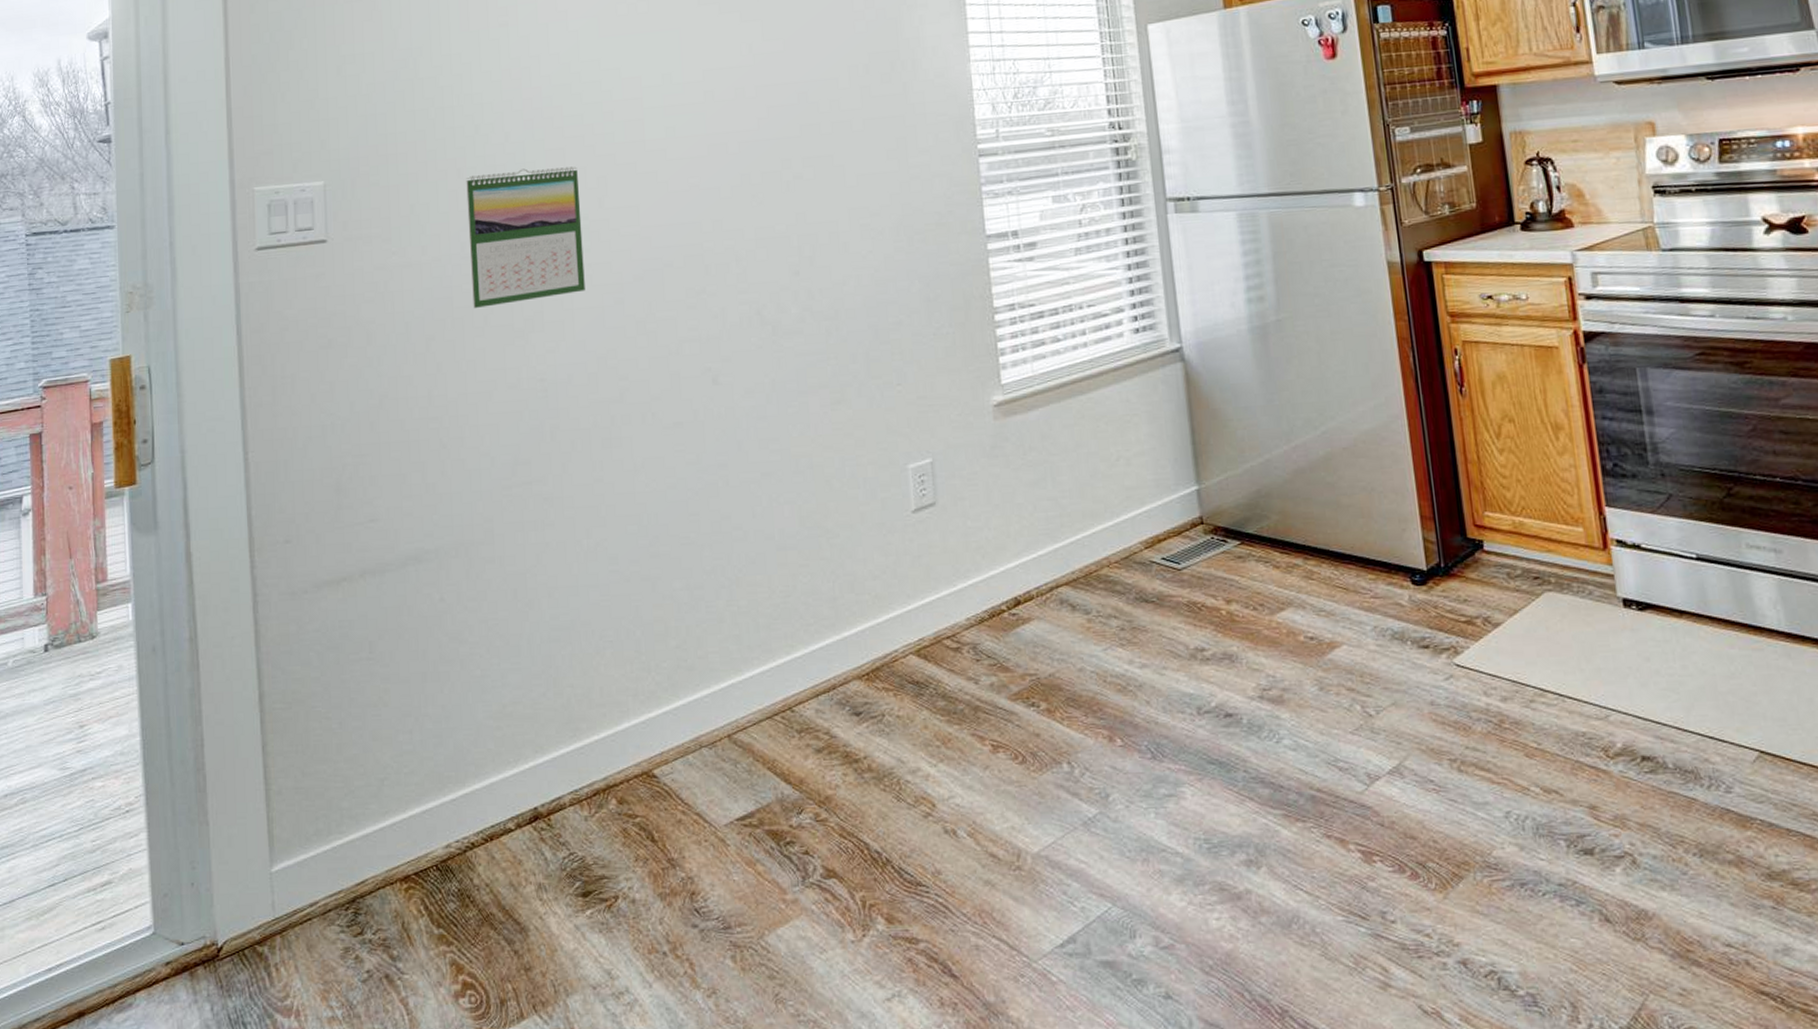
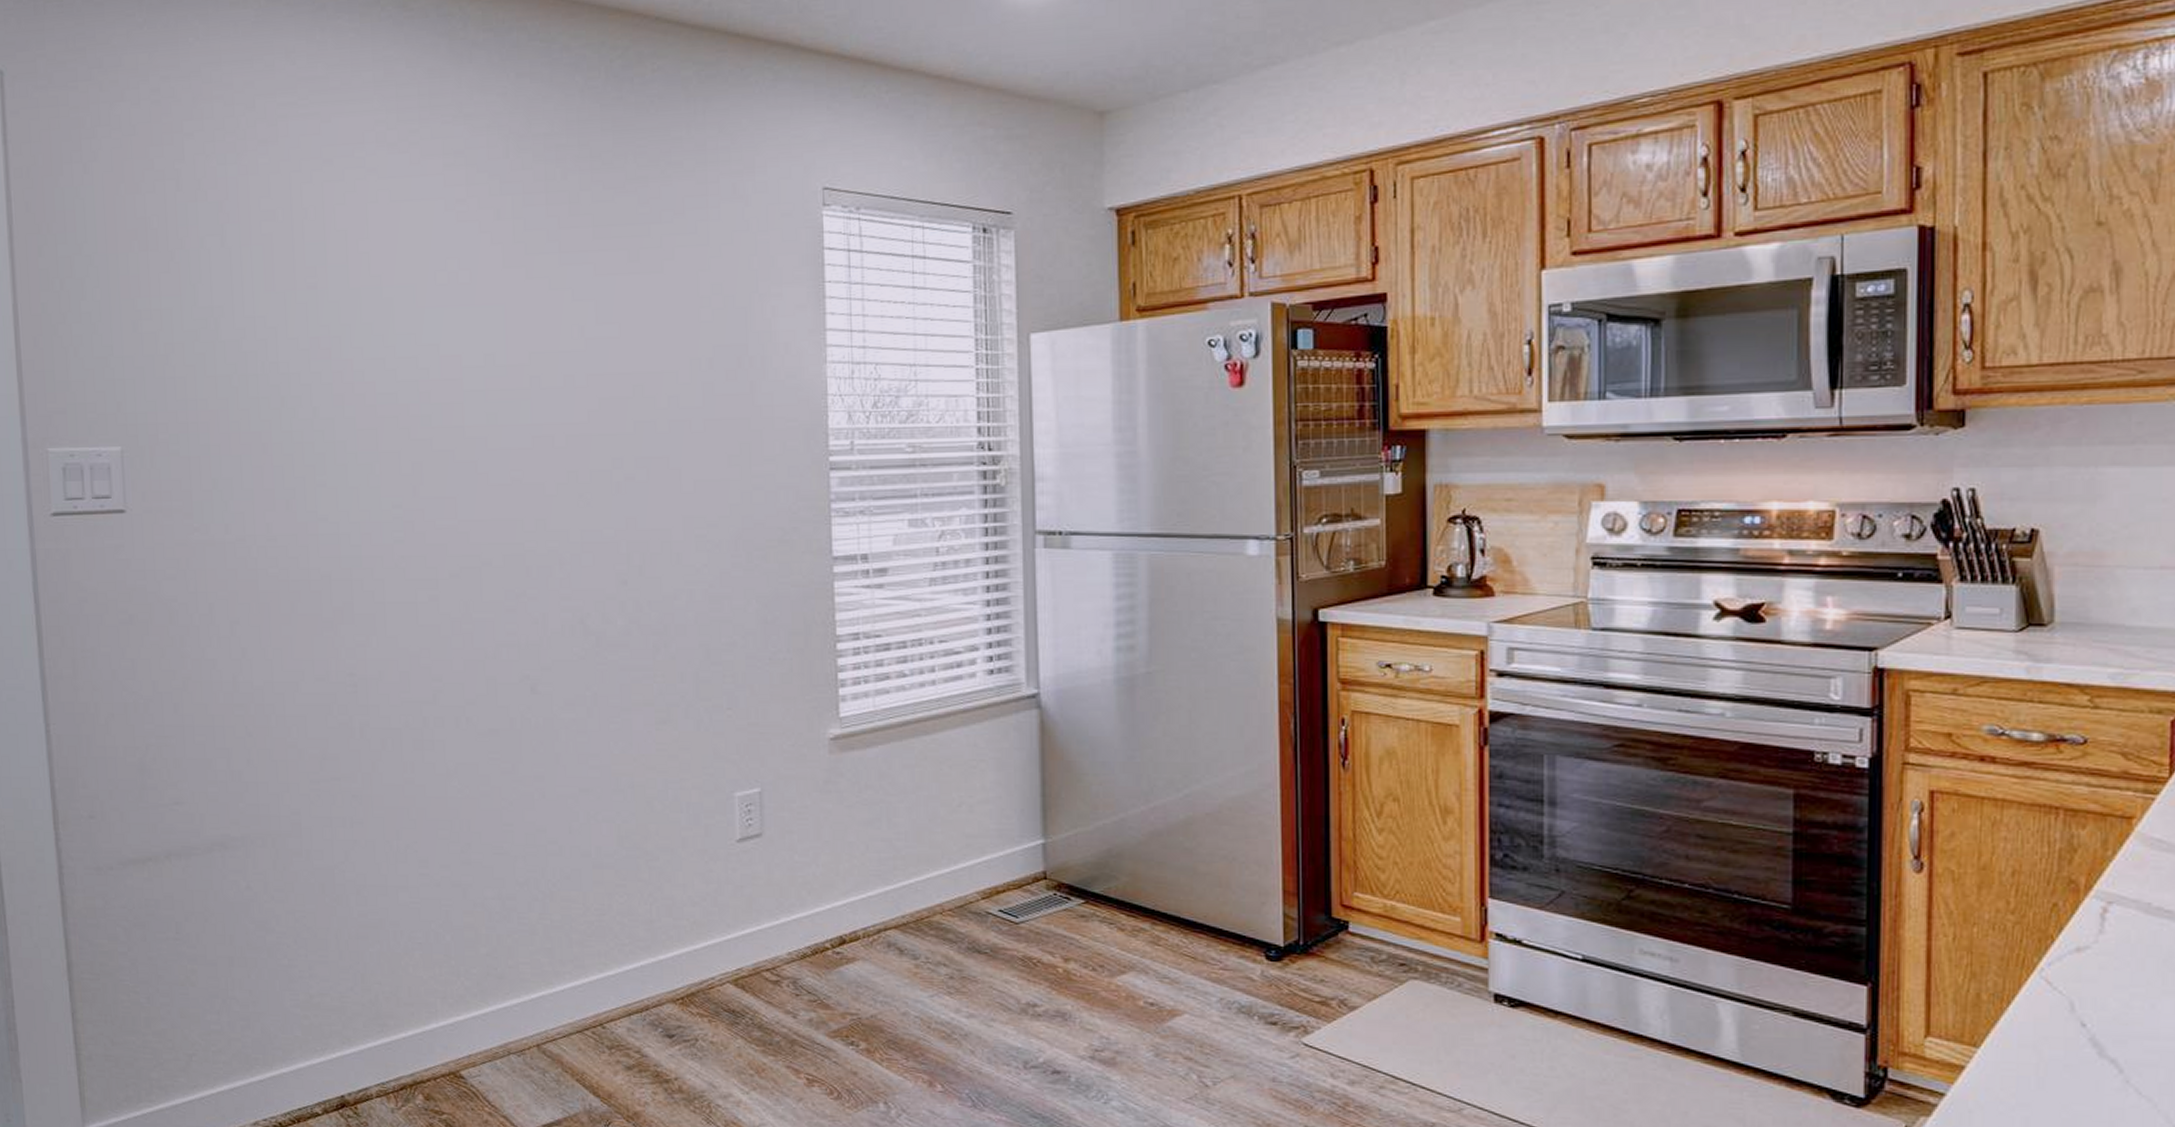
calendar: present [466,166,585,308] -> none [271,448,398,594]

